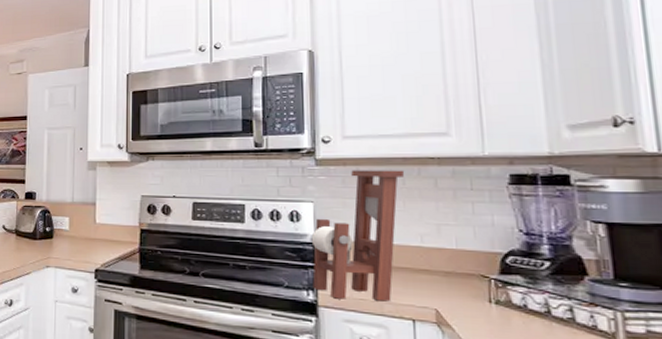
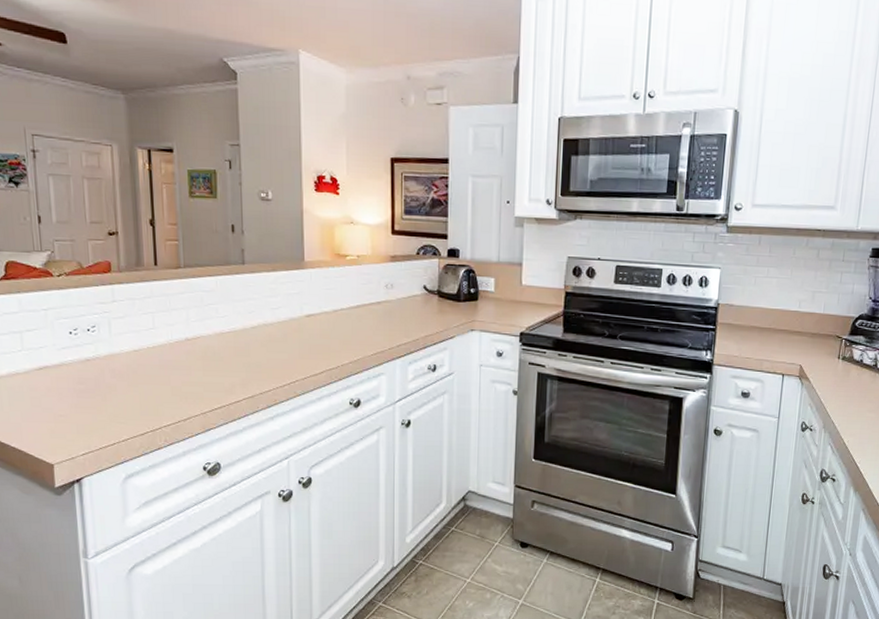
paper towel holder: present [311,170,405,302] -> none [711,238,797,359]

